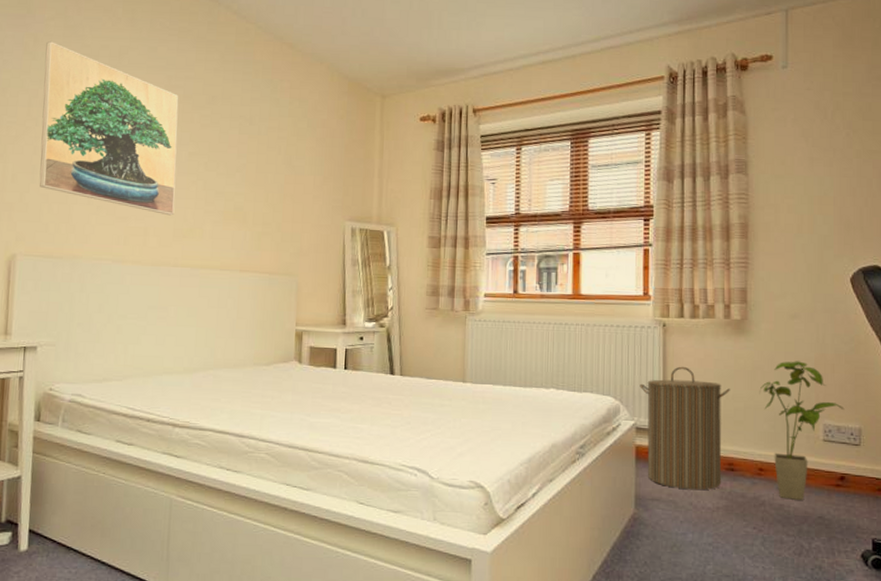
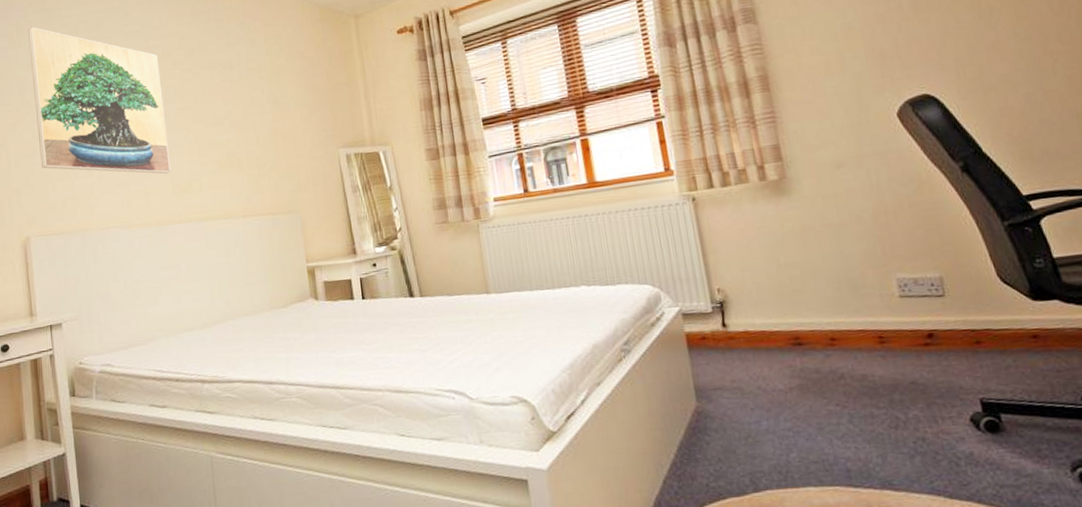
laundry hamper: present [640,366,730,490] -> none [678,239,790,373]
house plant: present [759,361,845,500] -> none [814,213,918,368]

